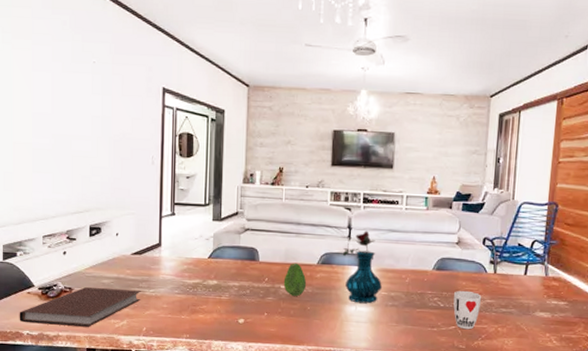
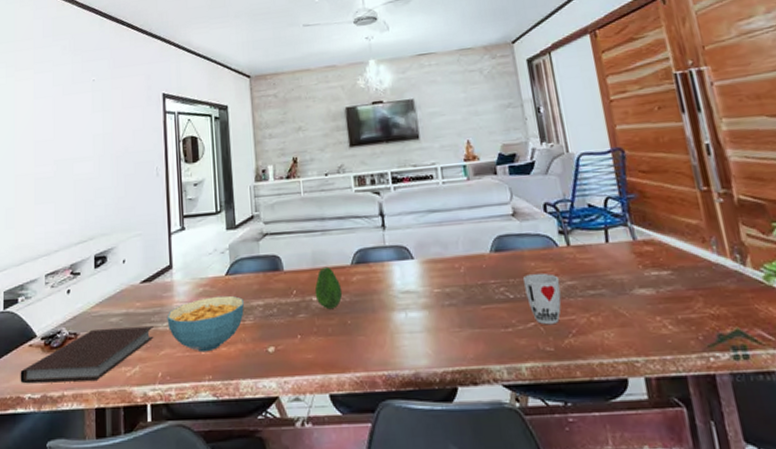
cereal bowl: none [153,274,222,317] -> present [167,295,244,353]
vase: present [342,231,382,304] -> none [378,215,433,308]

